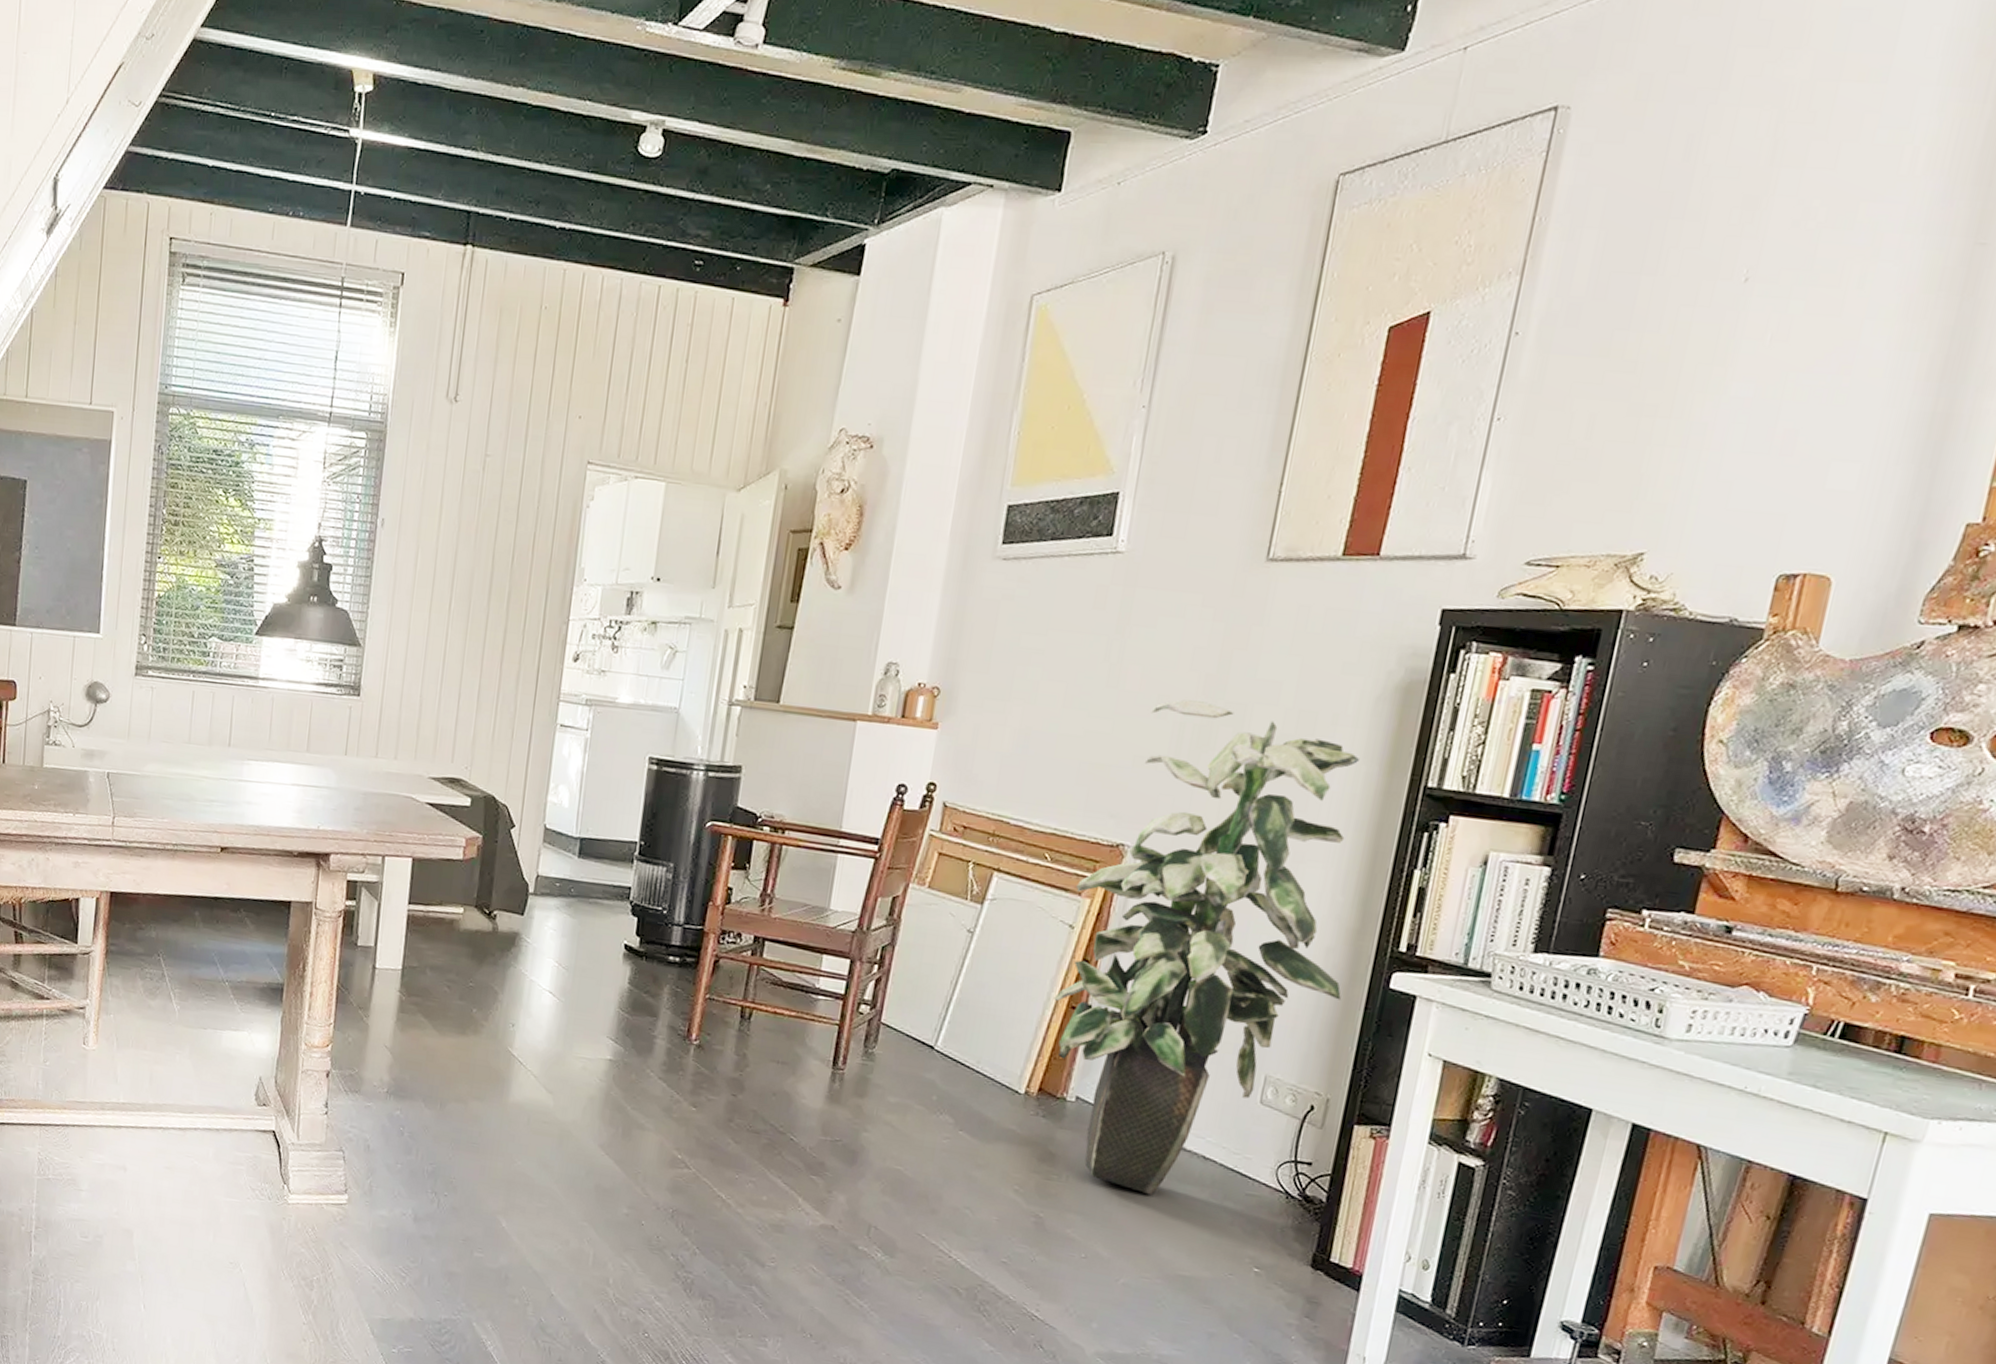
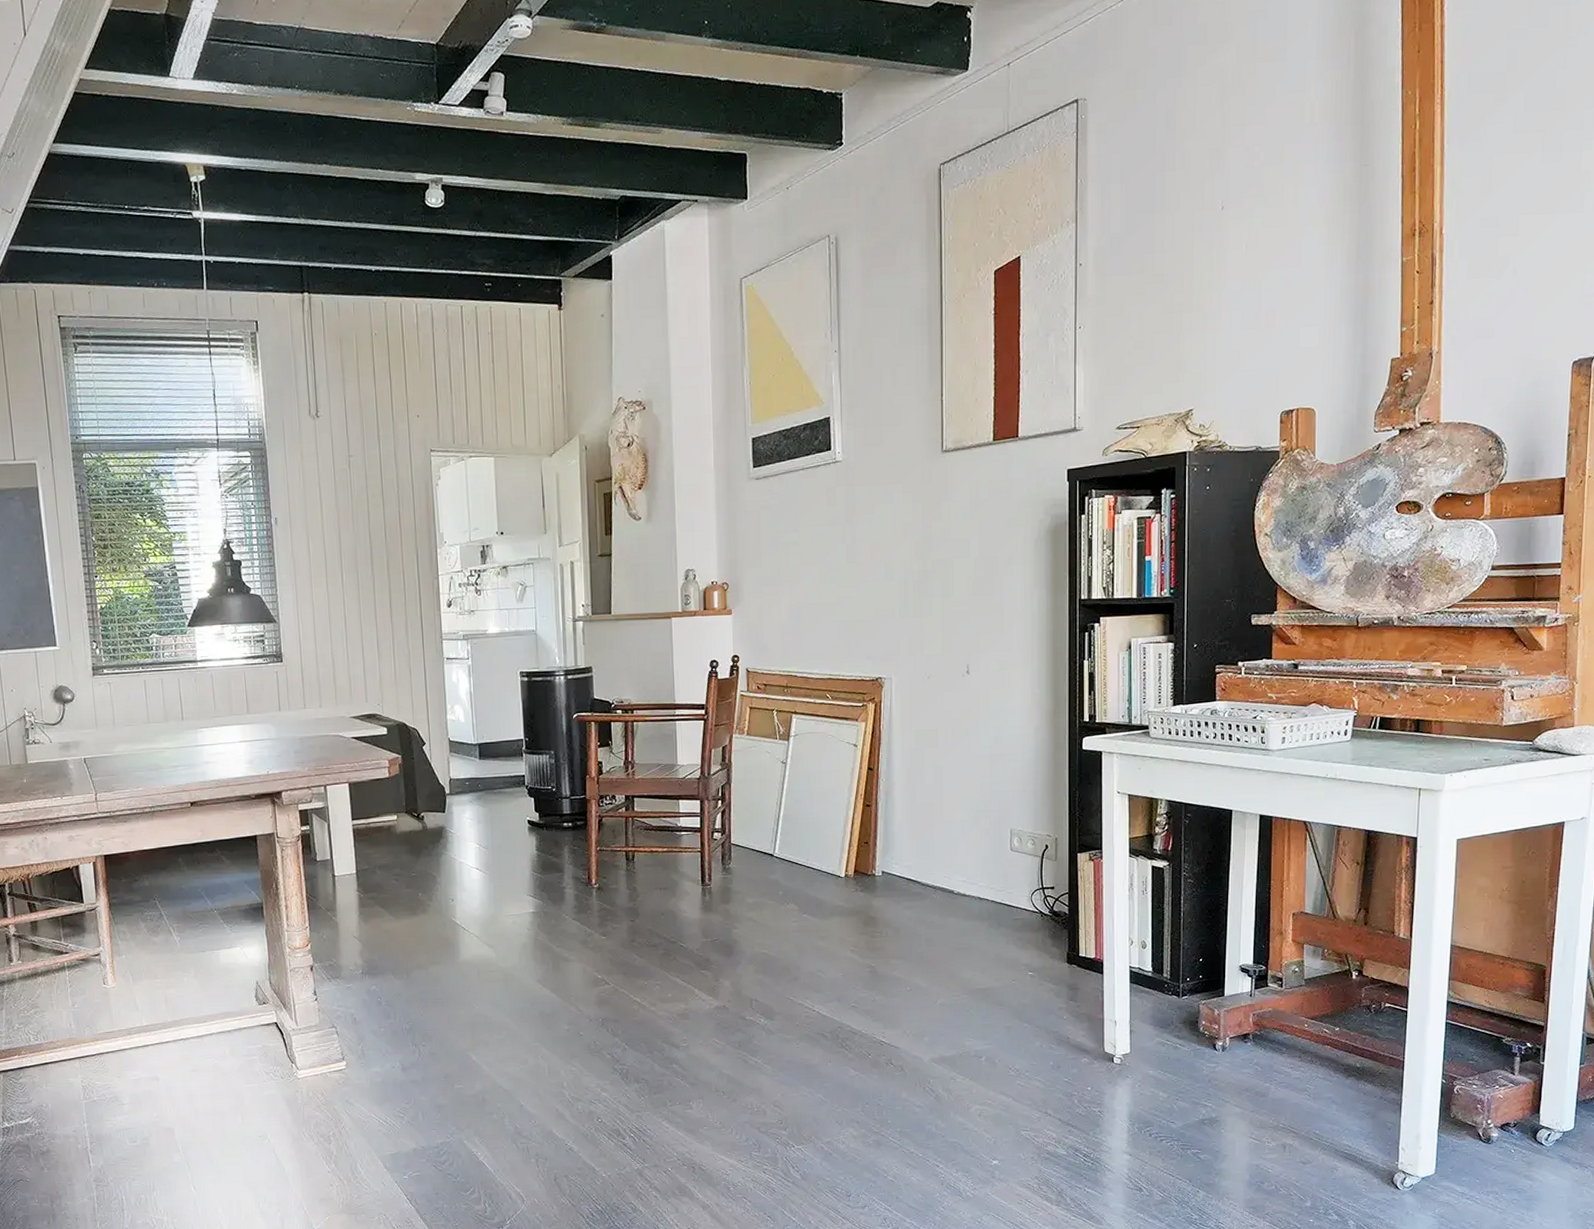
indoor plant: present [1054,699,1359,1196] -> none [852,563,1052,934]

